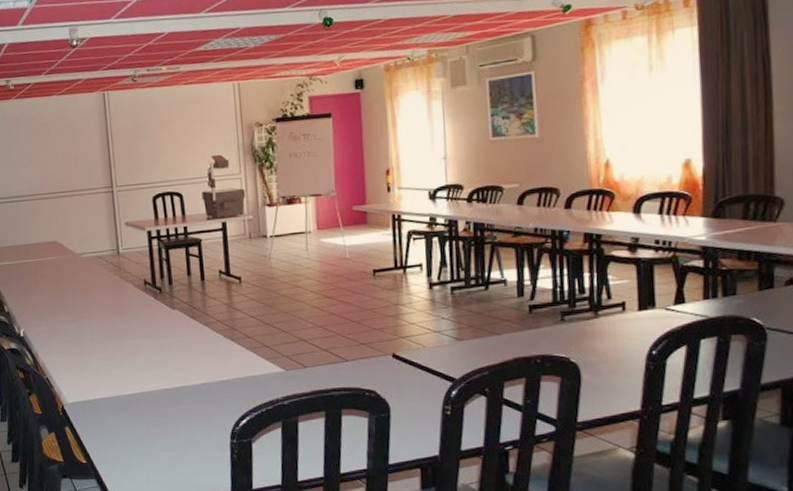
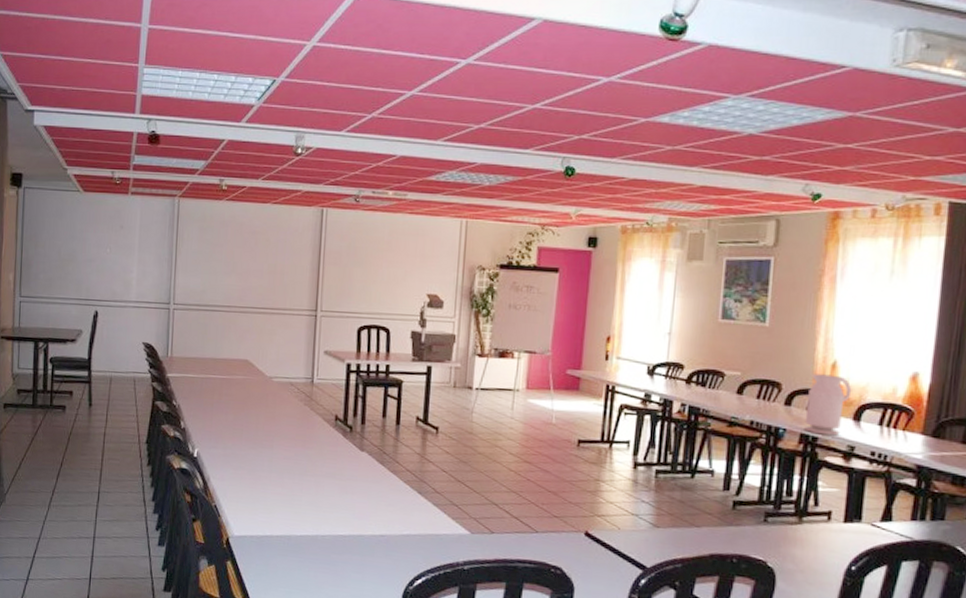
water jug: none [586,173,628,232] -> present [804,373,852,436]

